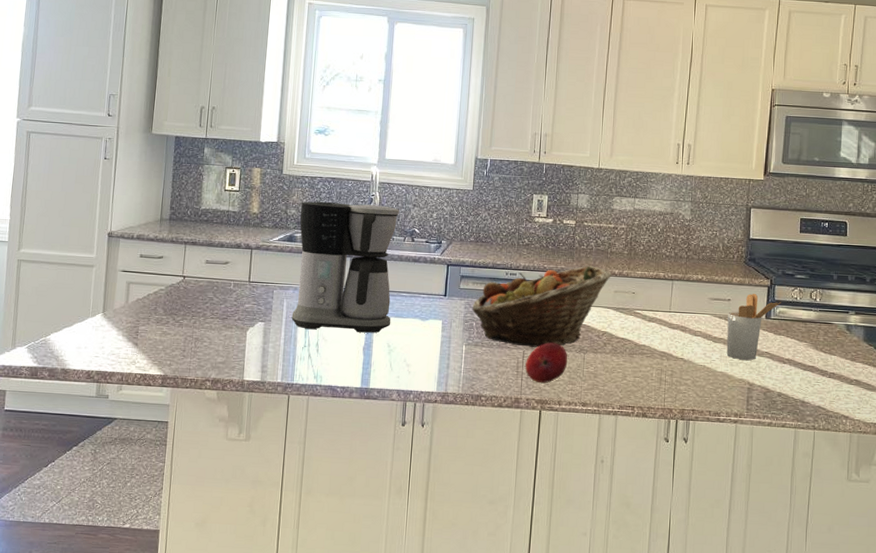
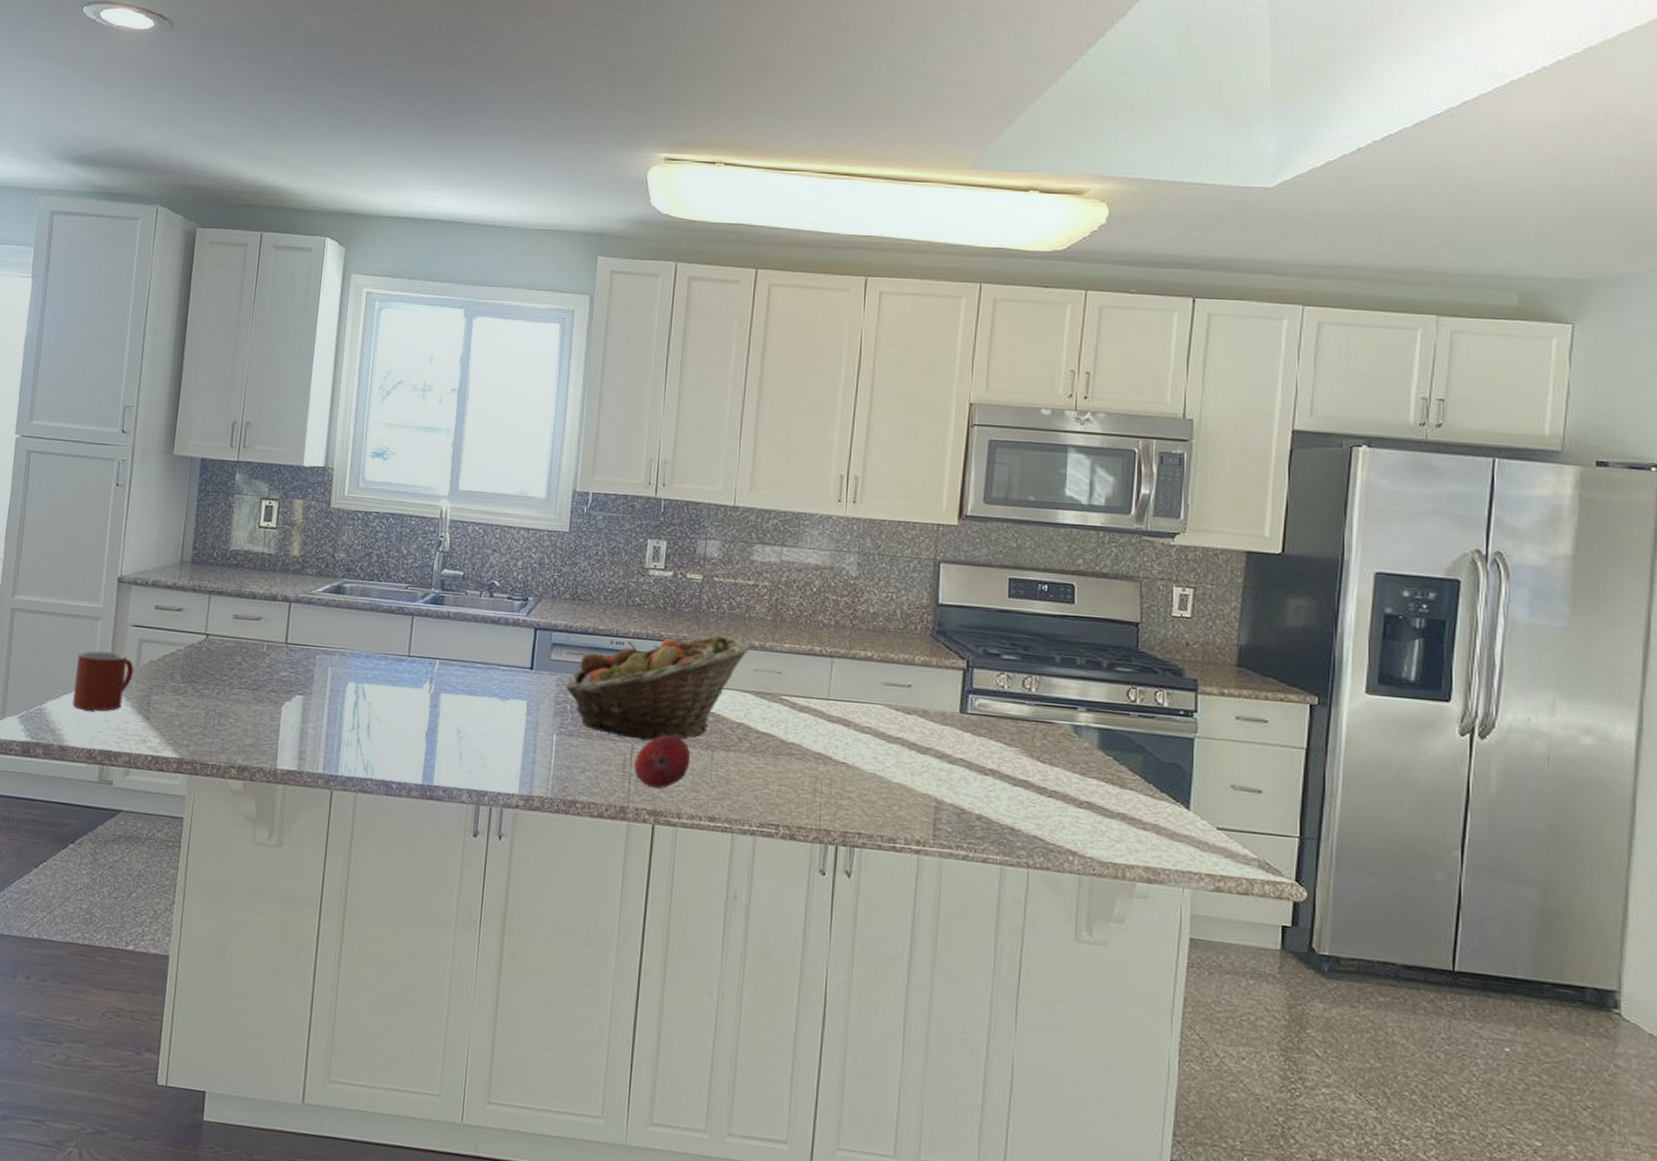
mug: none [72,292,124,340] -> present [72,651,134,712]
coffee maker: present [291,201,399,333] -> none [337,542,475,714]
utensil holder: present [726,294,782,360] -> none [905,678,982,769]

